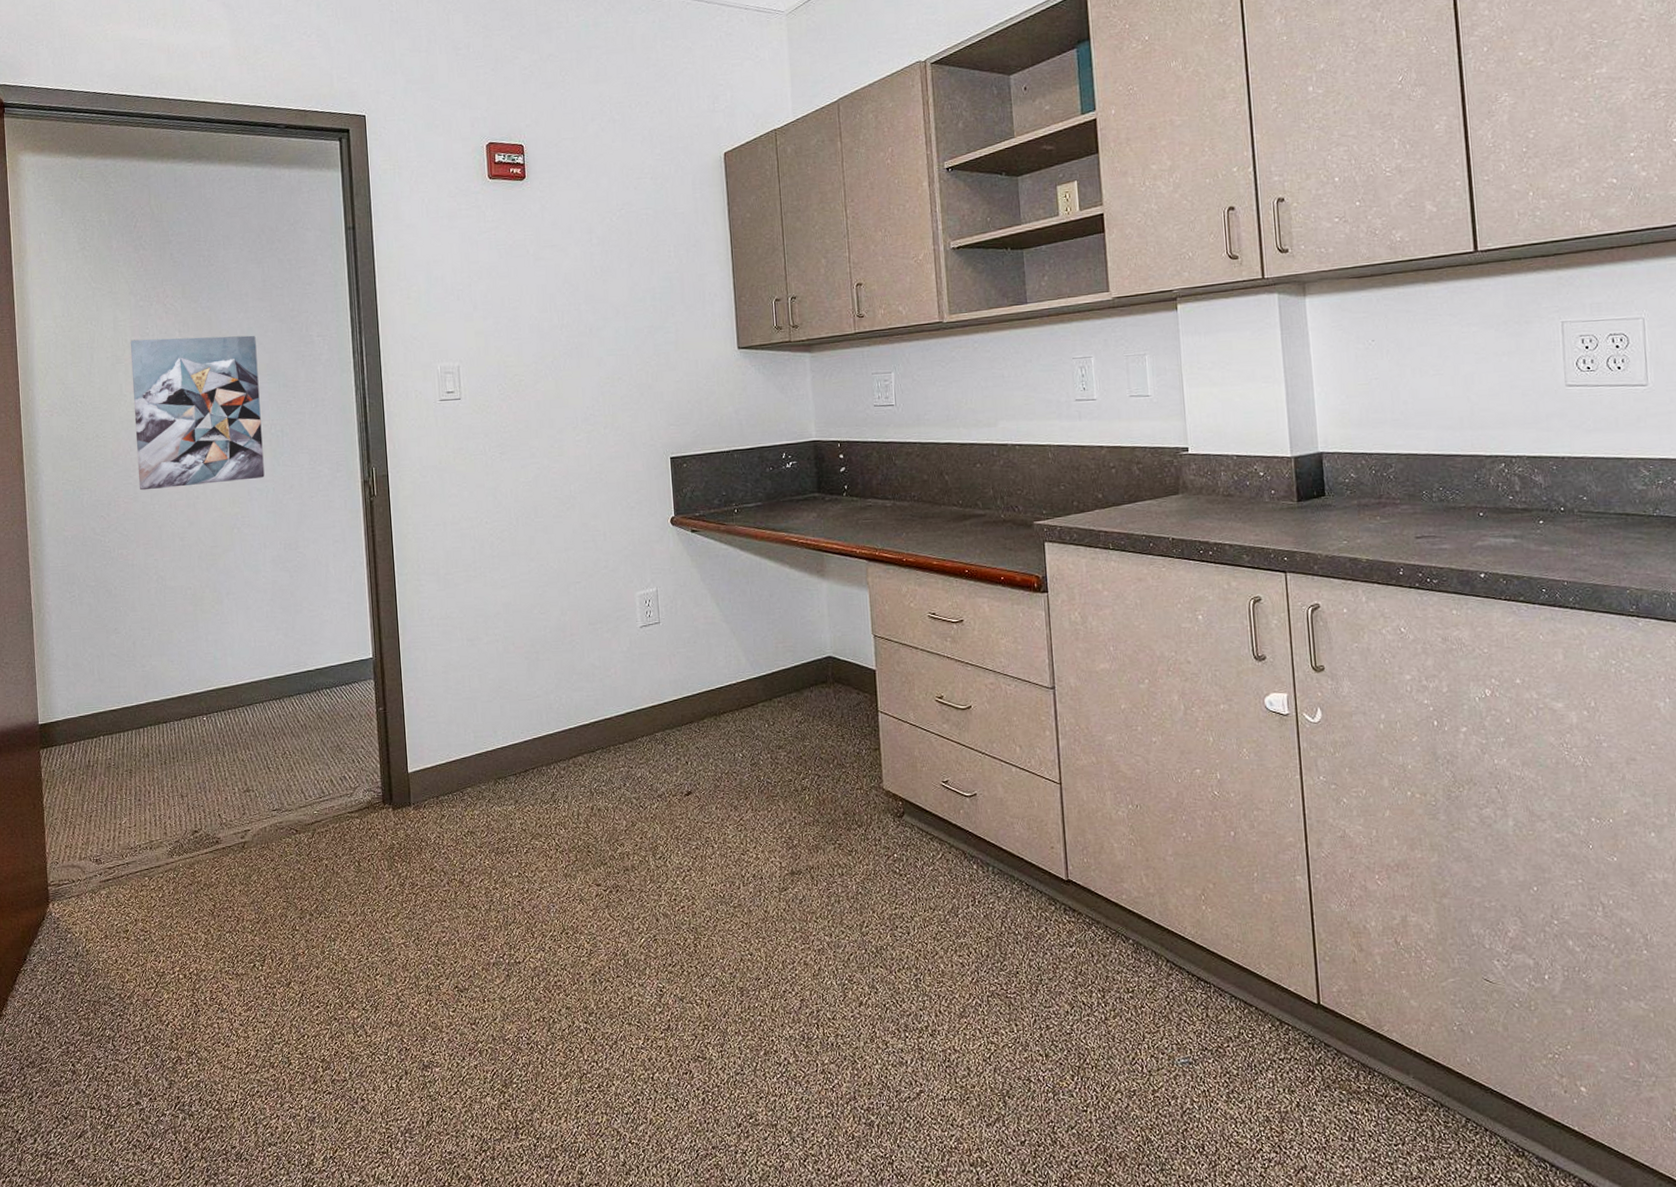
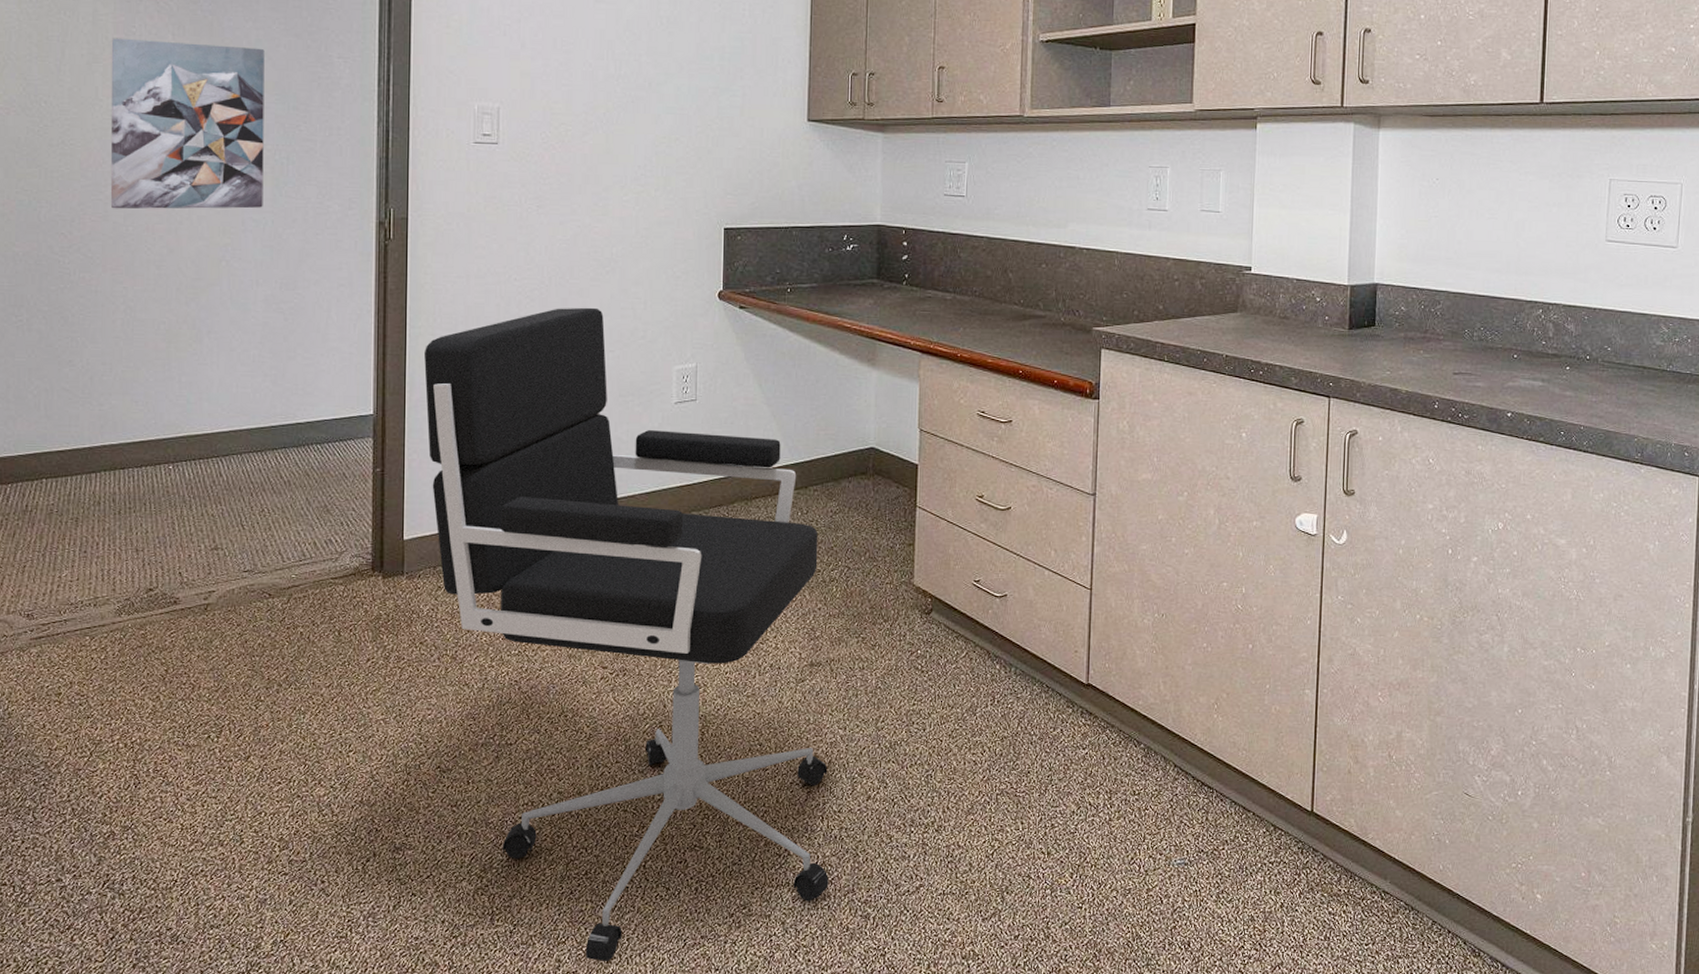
office chair: none [412,543,830,1174] -> present [424,307,829,962]

